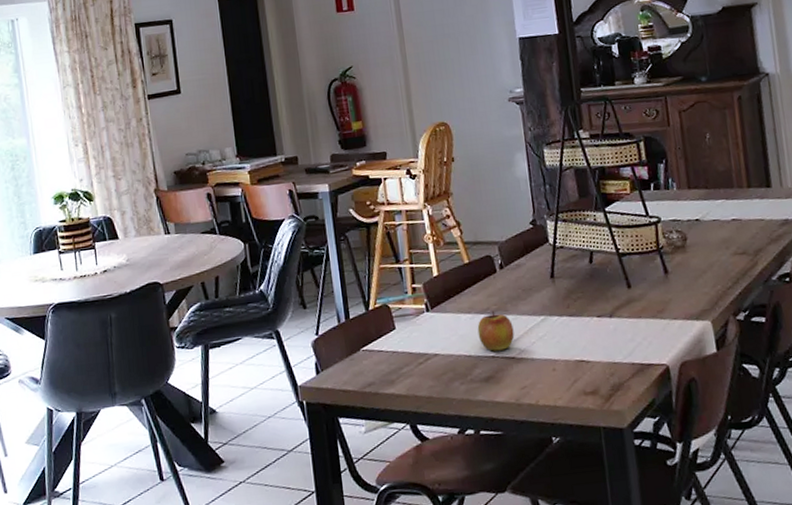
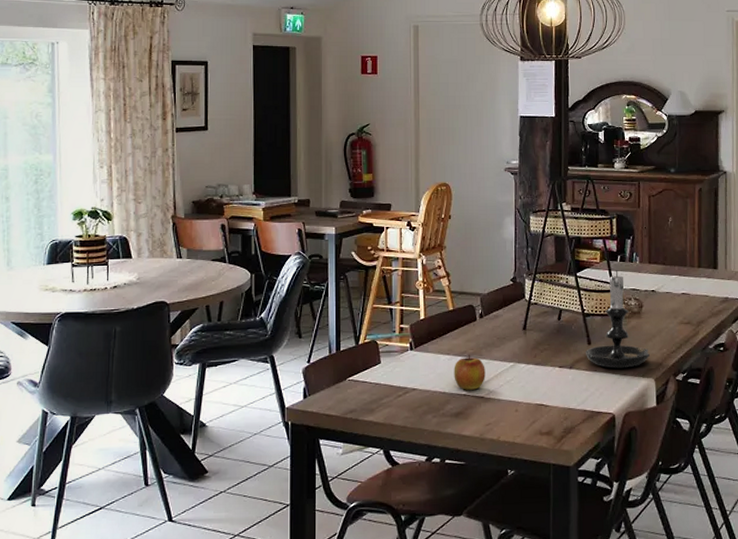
candle holder: none [626,200,702,313] -> present [586,270,650,368]

